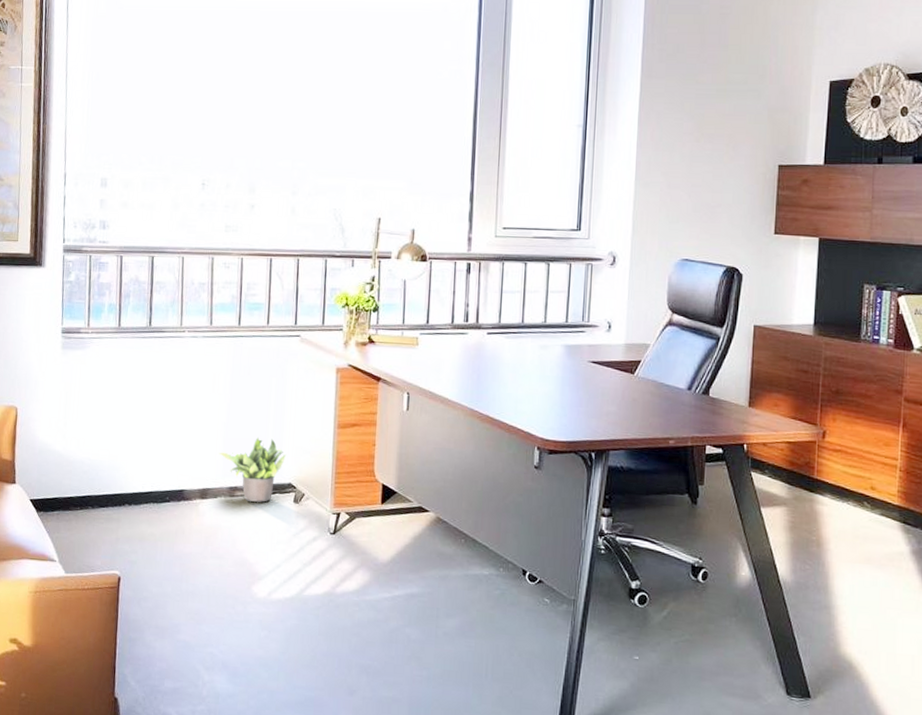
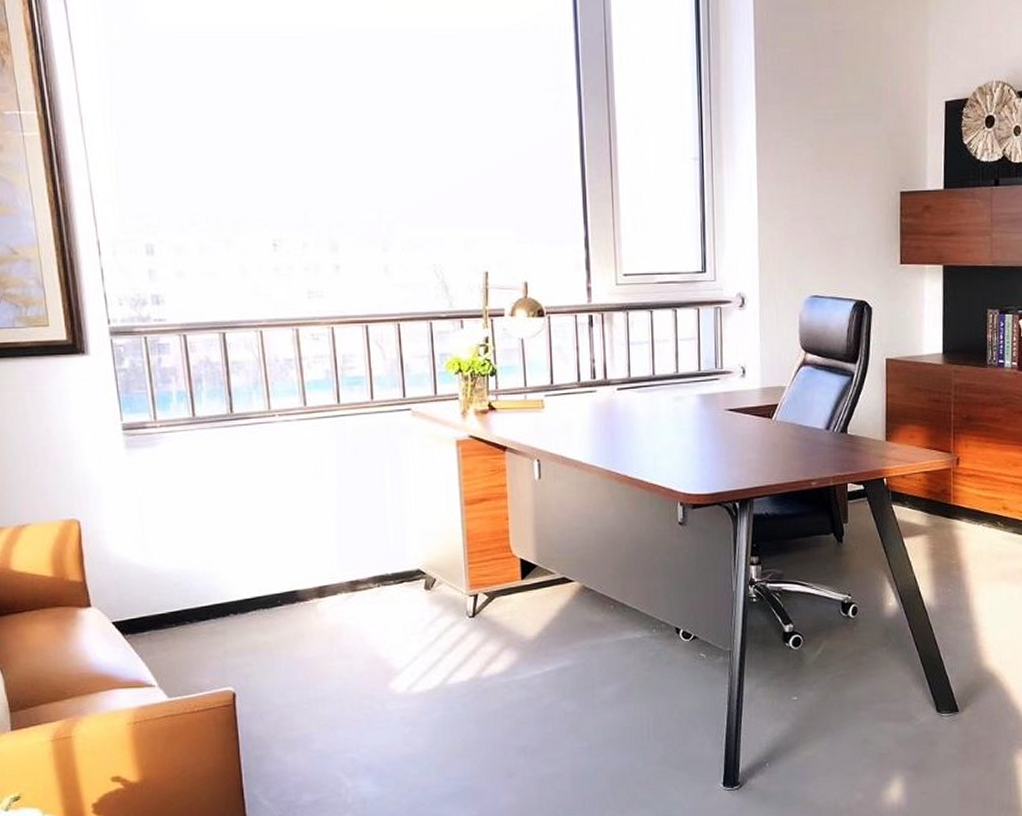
potted plant: present [218,438,287,502] -> none [332,524,411,594]

